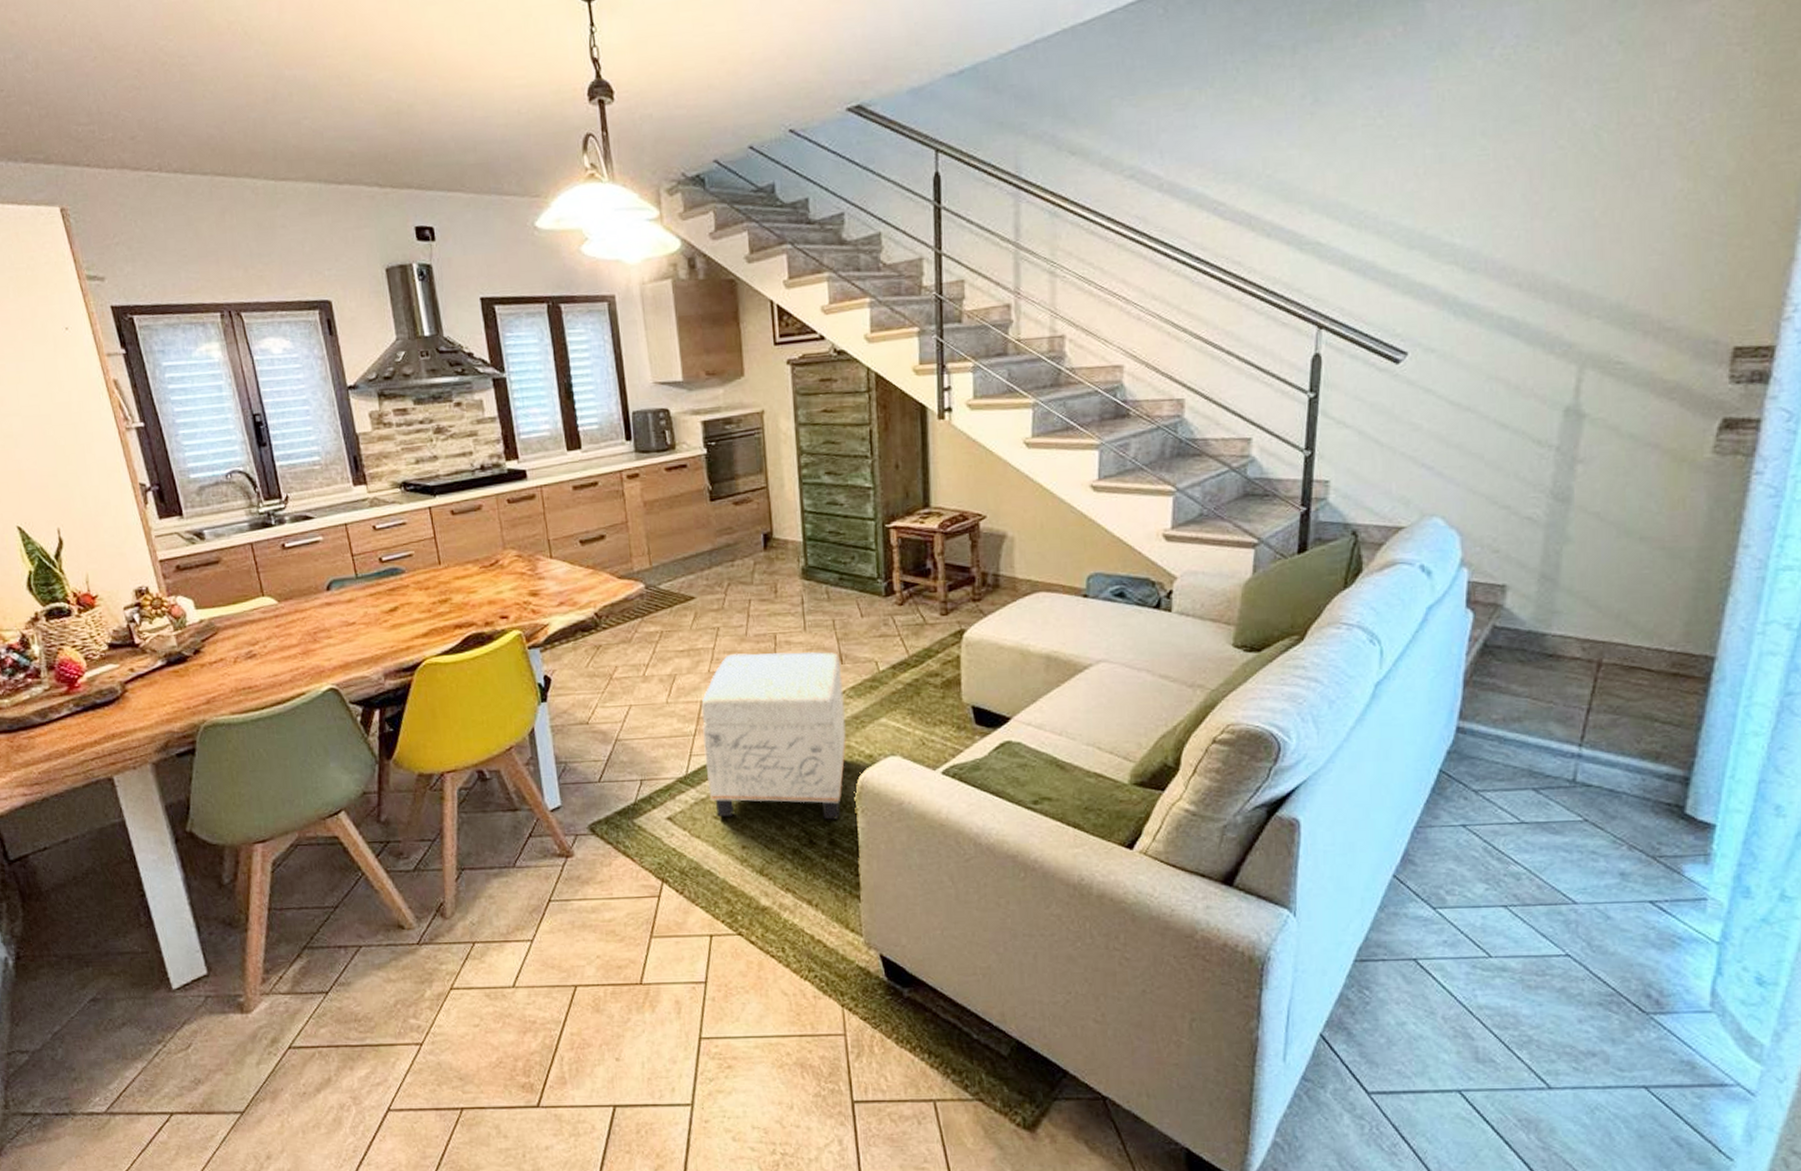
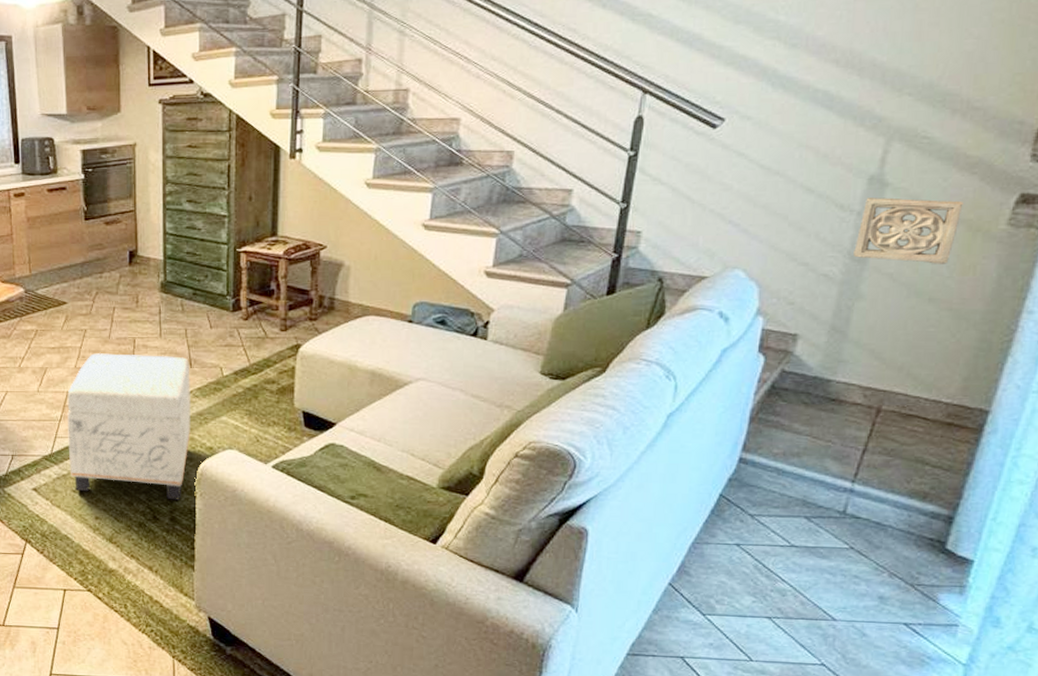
wall ornament: none [1557,429,1665,500] -> present [854,197,964,264]

